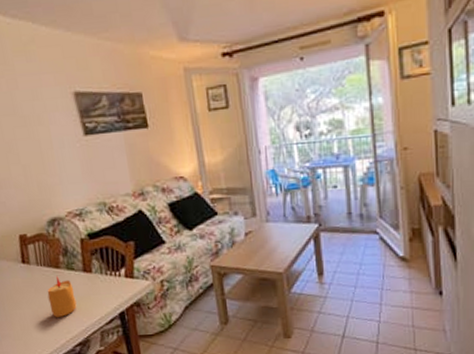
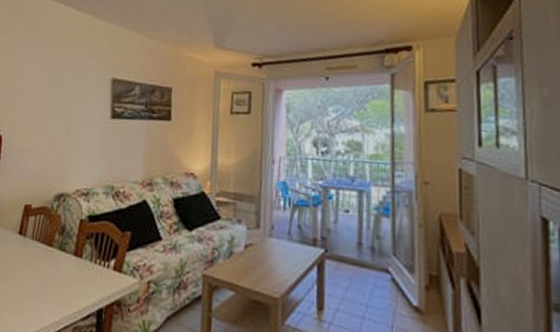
candle: present [47,276,77,317] -> none [30,255,60,302]

